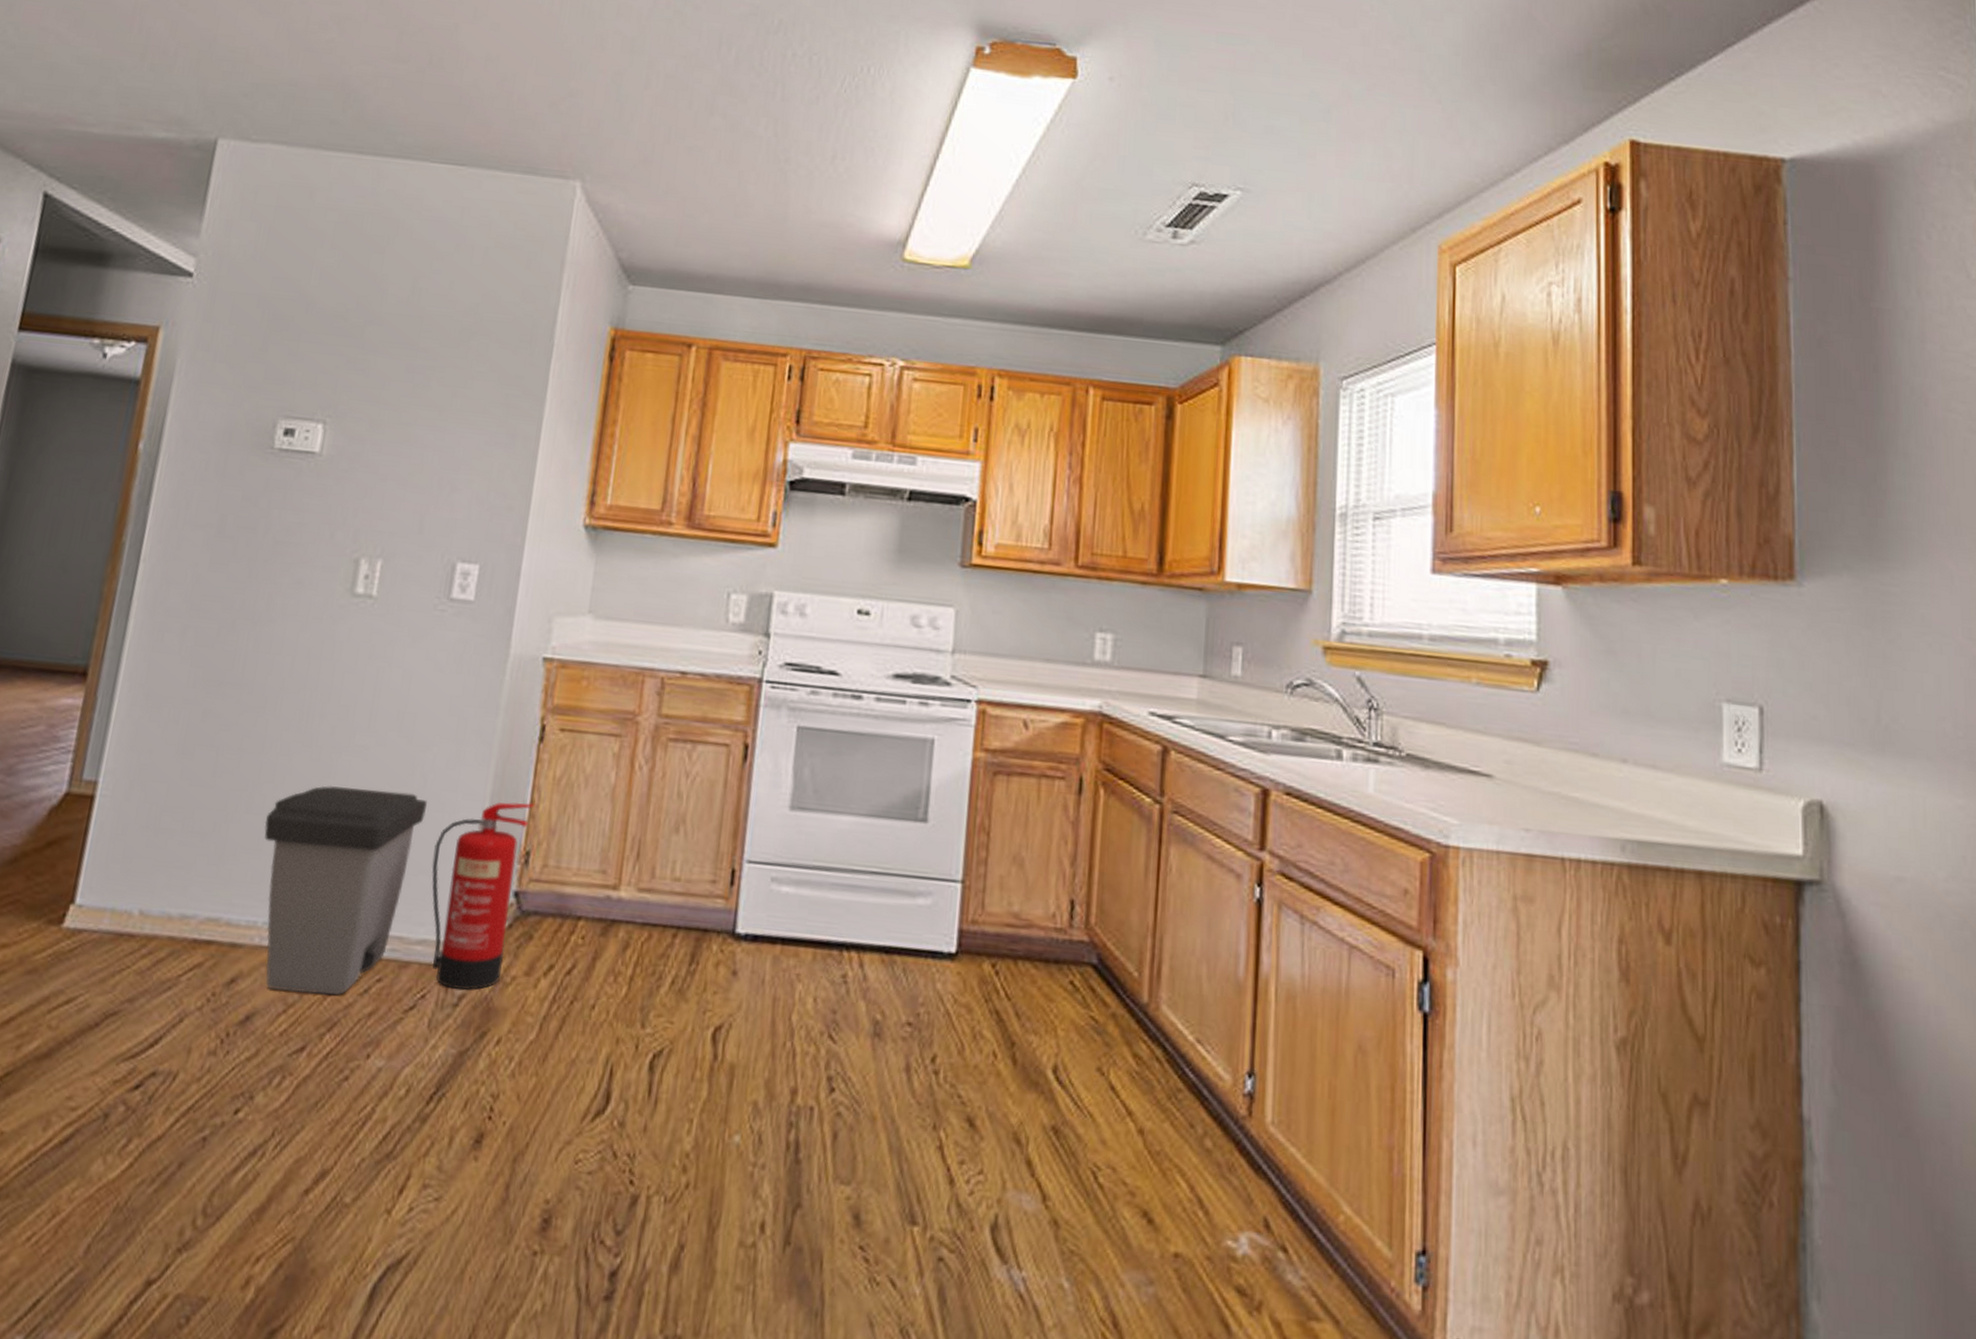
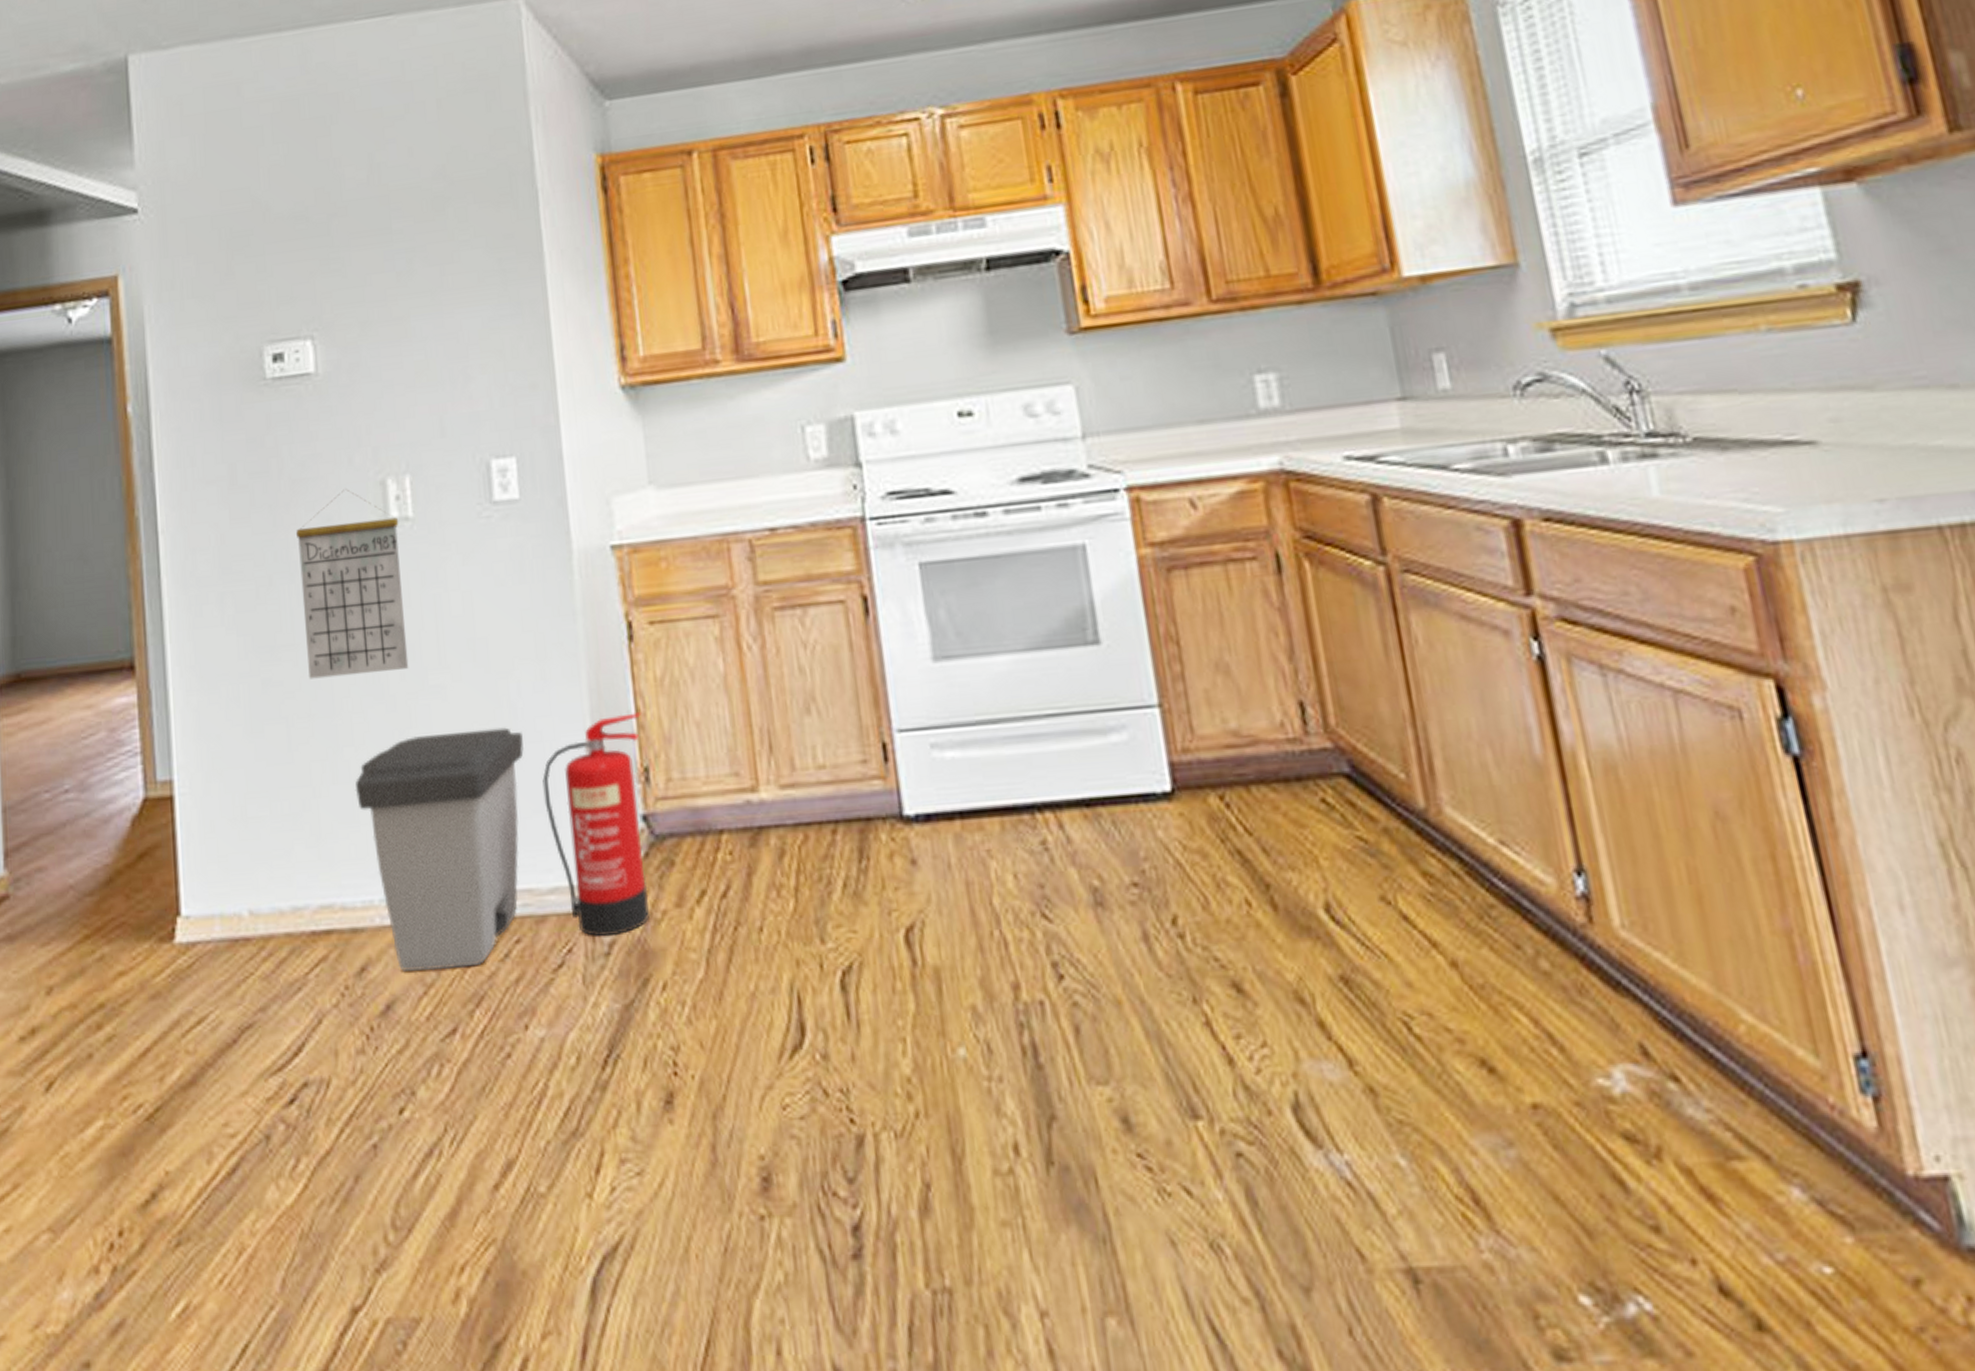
calendar: none [247,559,363,726] -> present [296,489,409,679]

